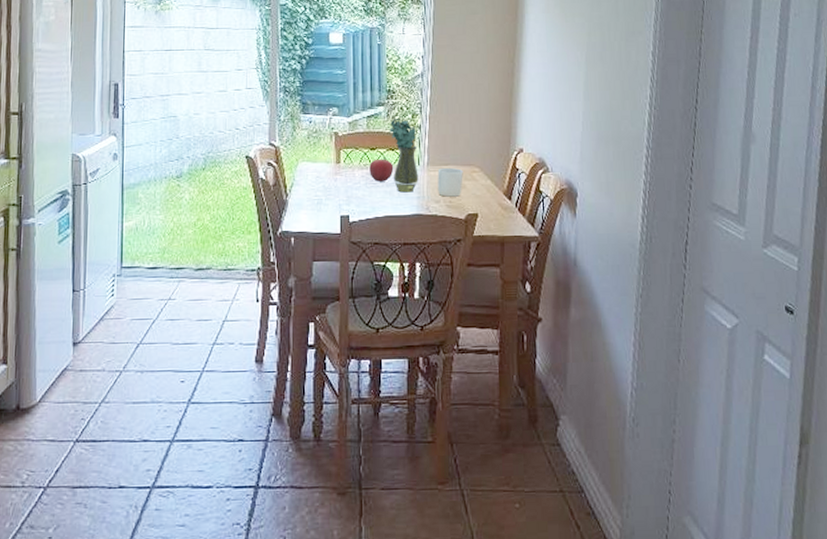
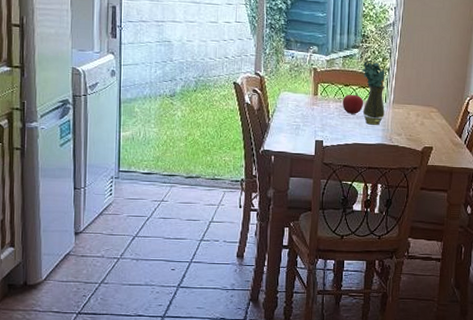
mug: present [437,167,463,197] -> none [400,106,423,132]

